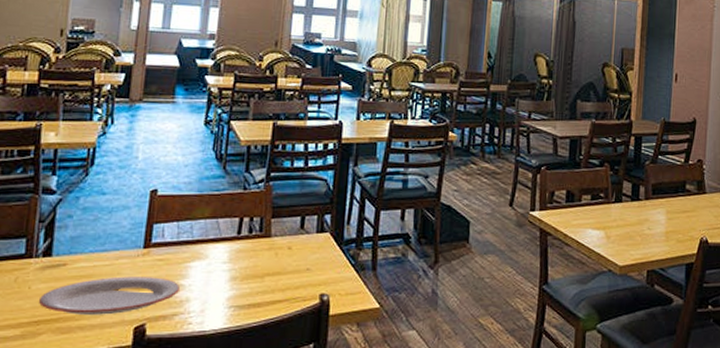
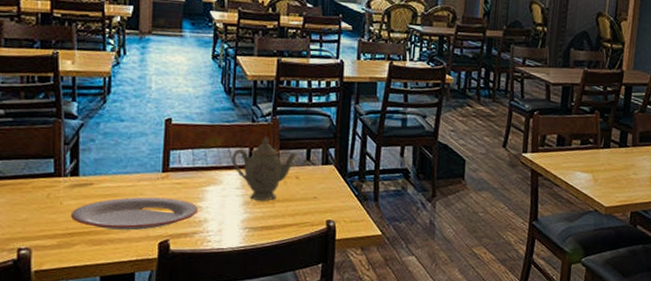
teapot: none [219,204,291,275] -> present [231,136,297,201]

